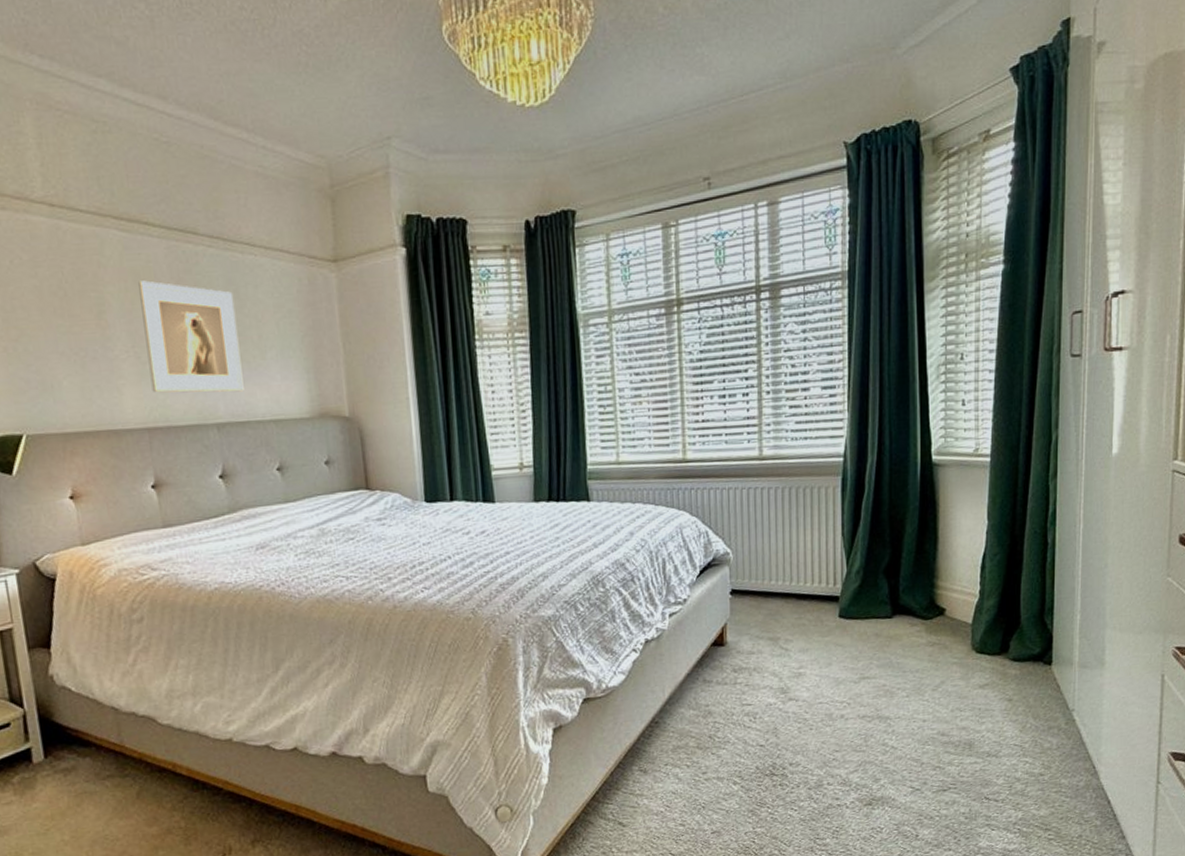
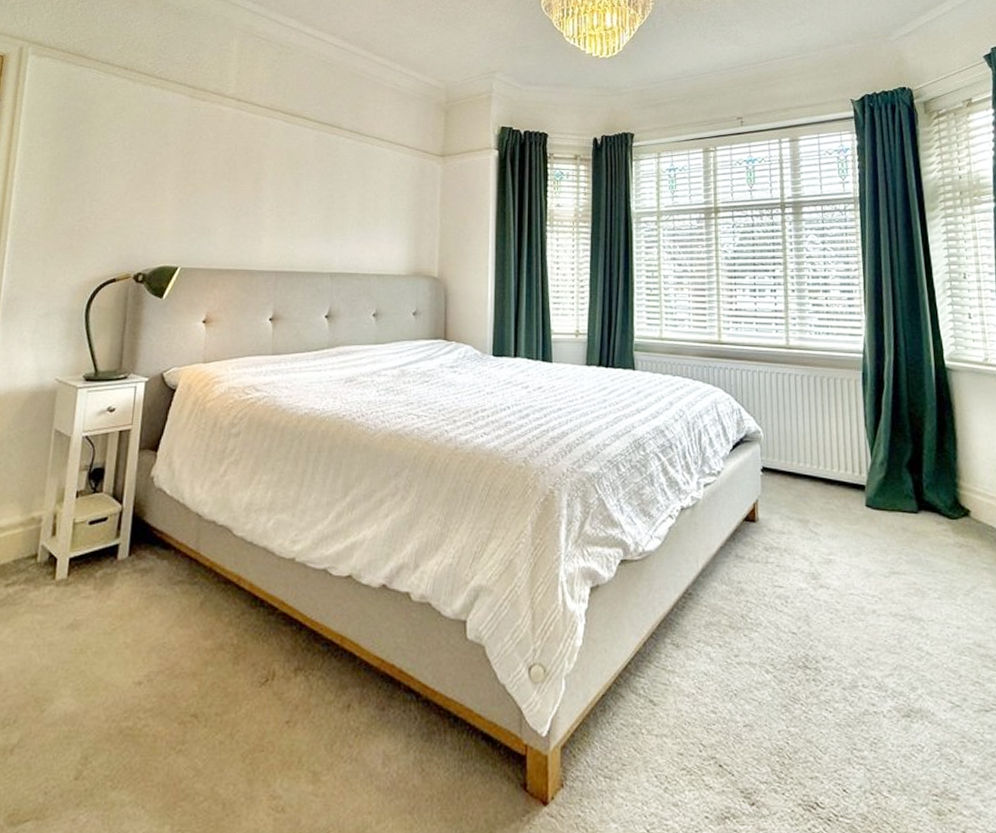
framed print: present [138,280,244,393] -> none [285,158,361,249]

